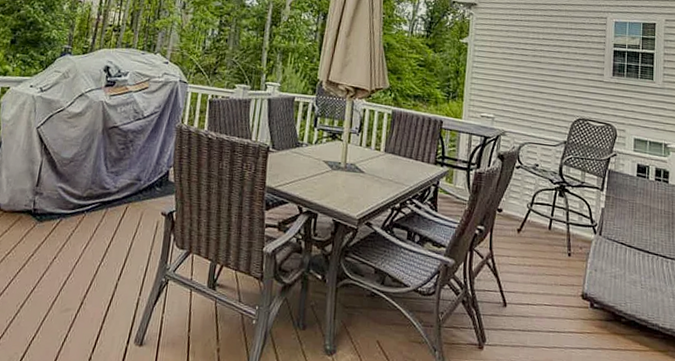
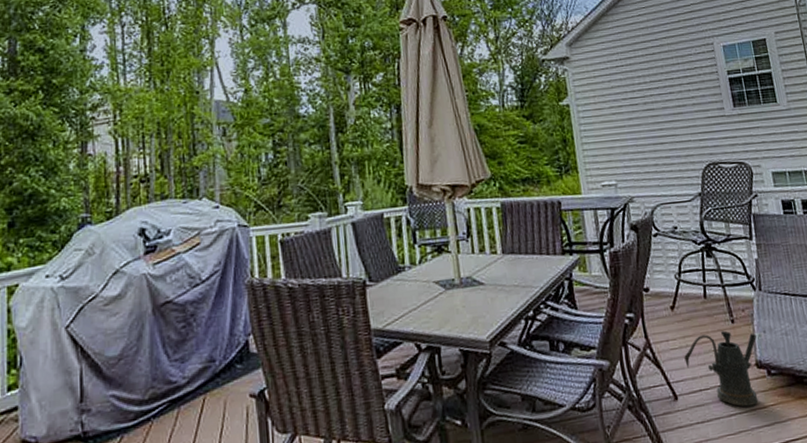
watering can: none [520,259,589,329] -> present [684,330,759,407]

